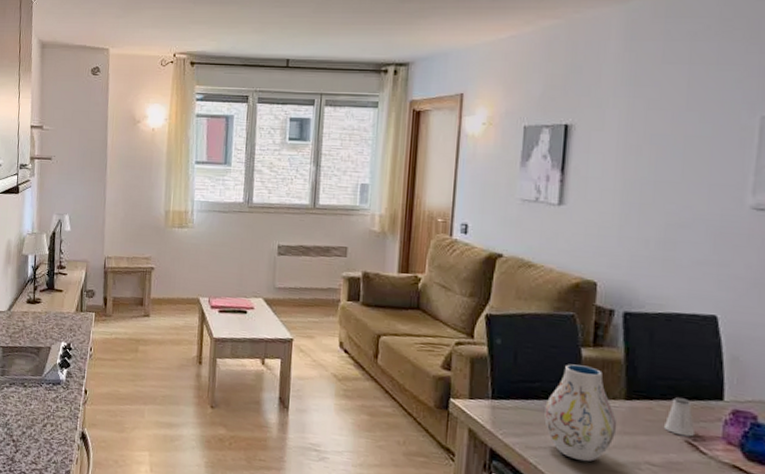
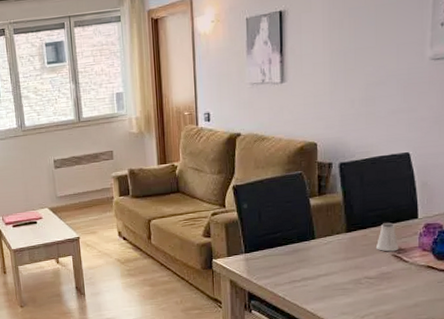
vase: present [544,364,617,462] -> none [286,212,342,287]

